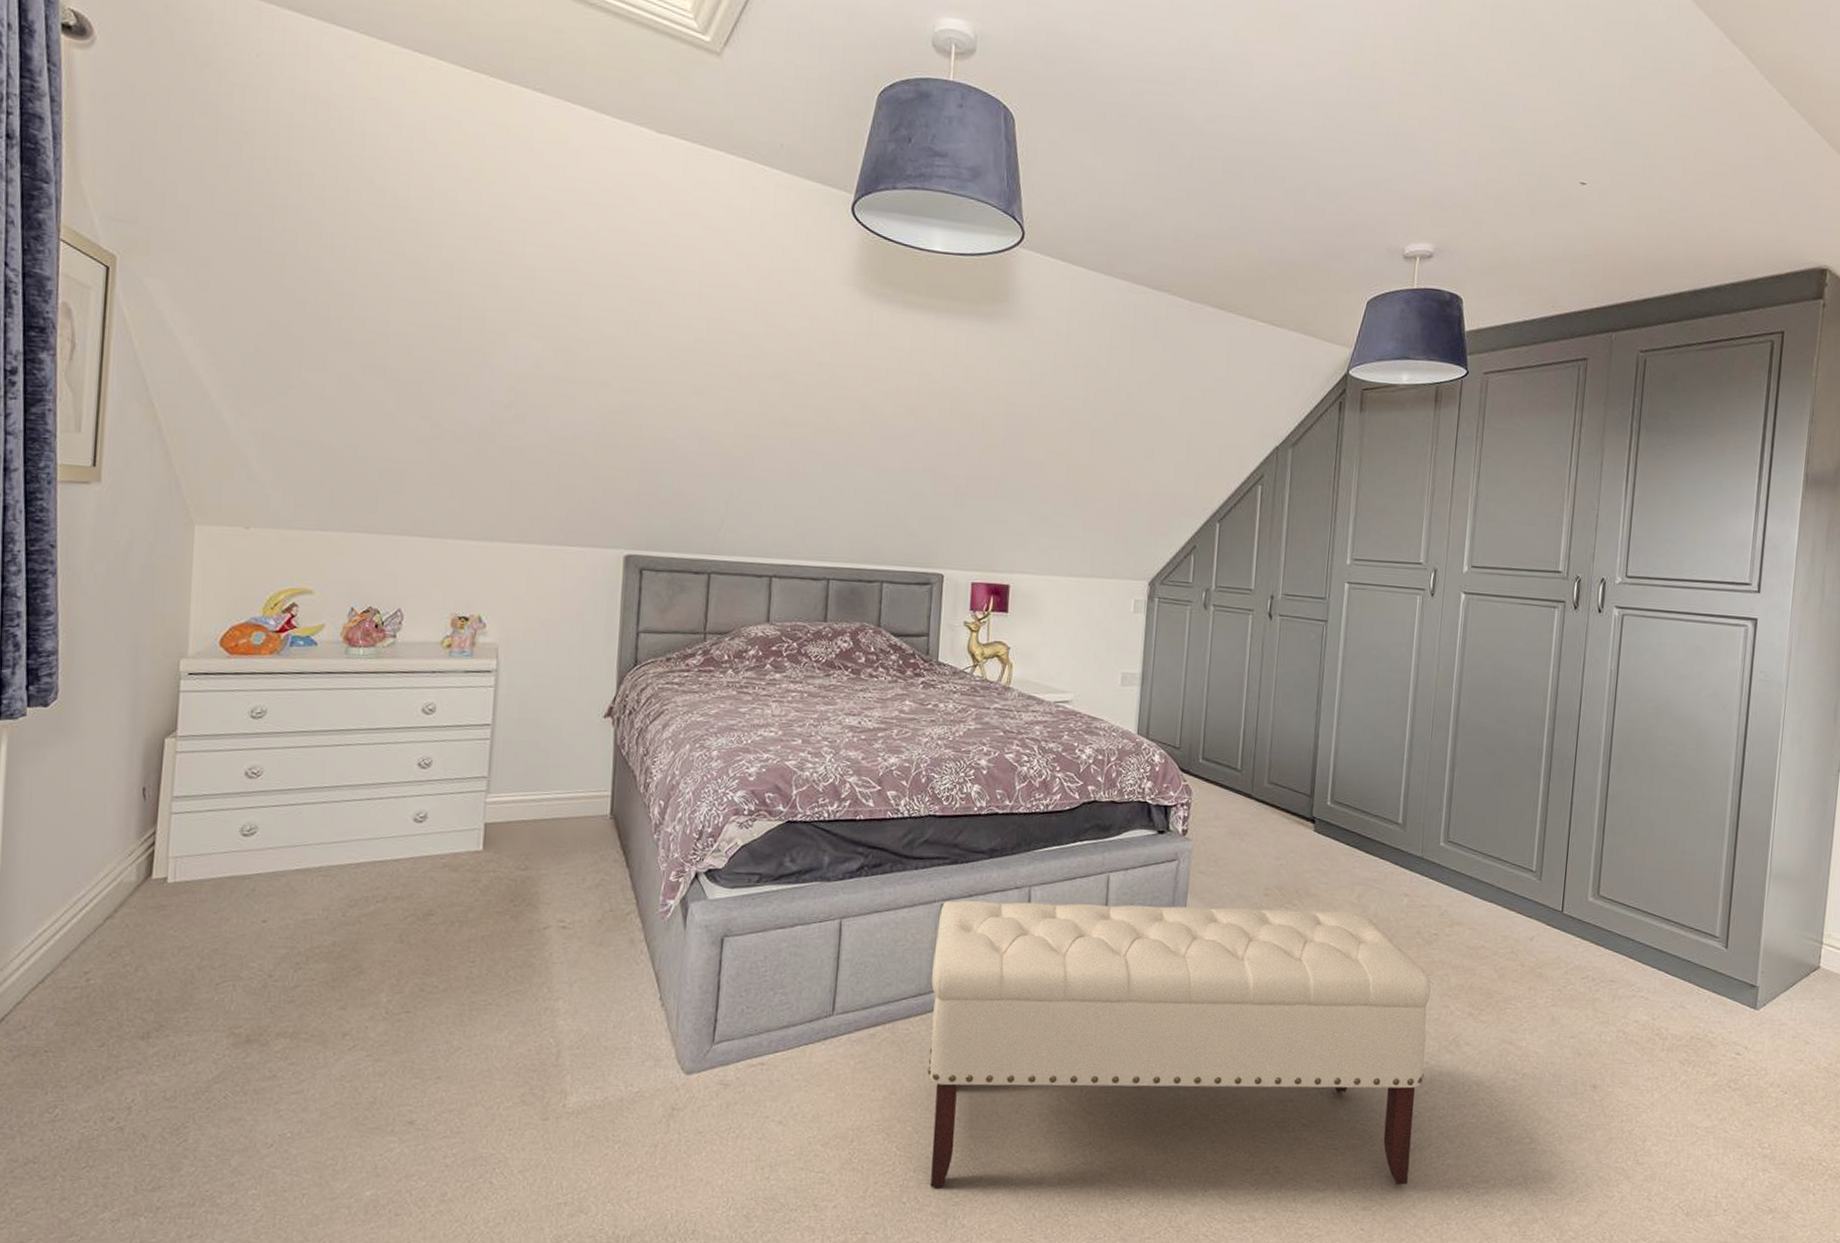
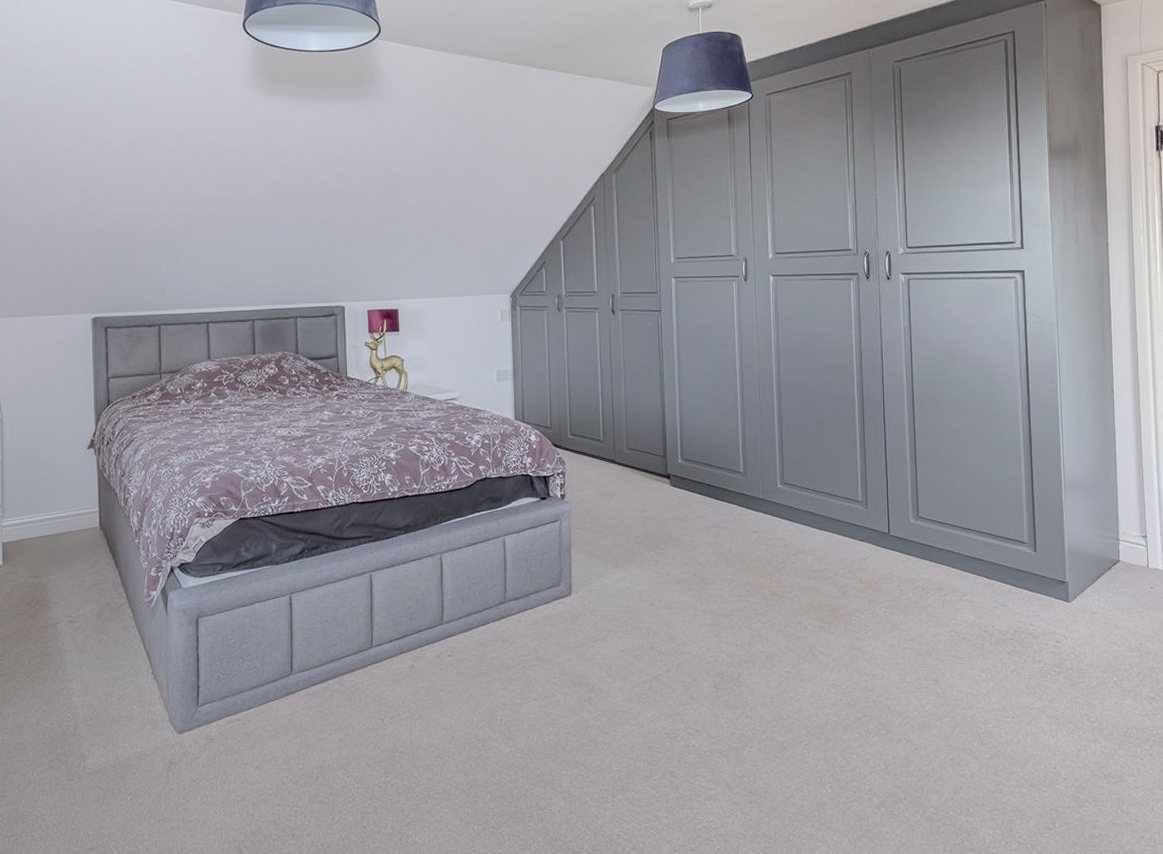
bench: present [927,900,1431,1187] -> none [368,549,788,812]

